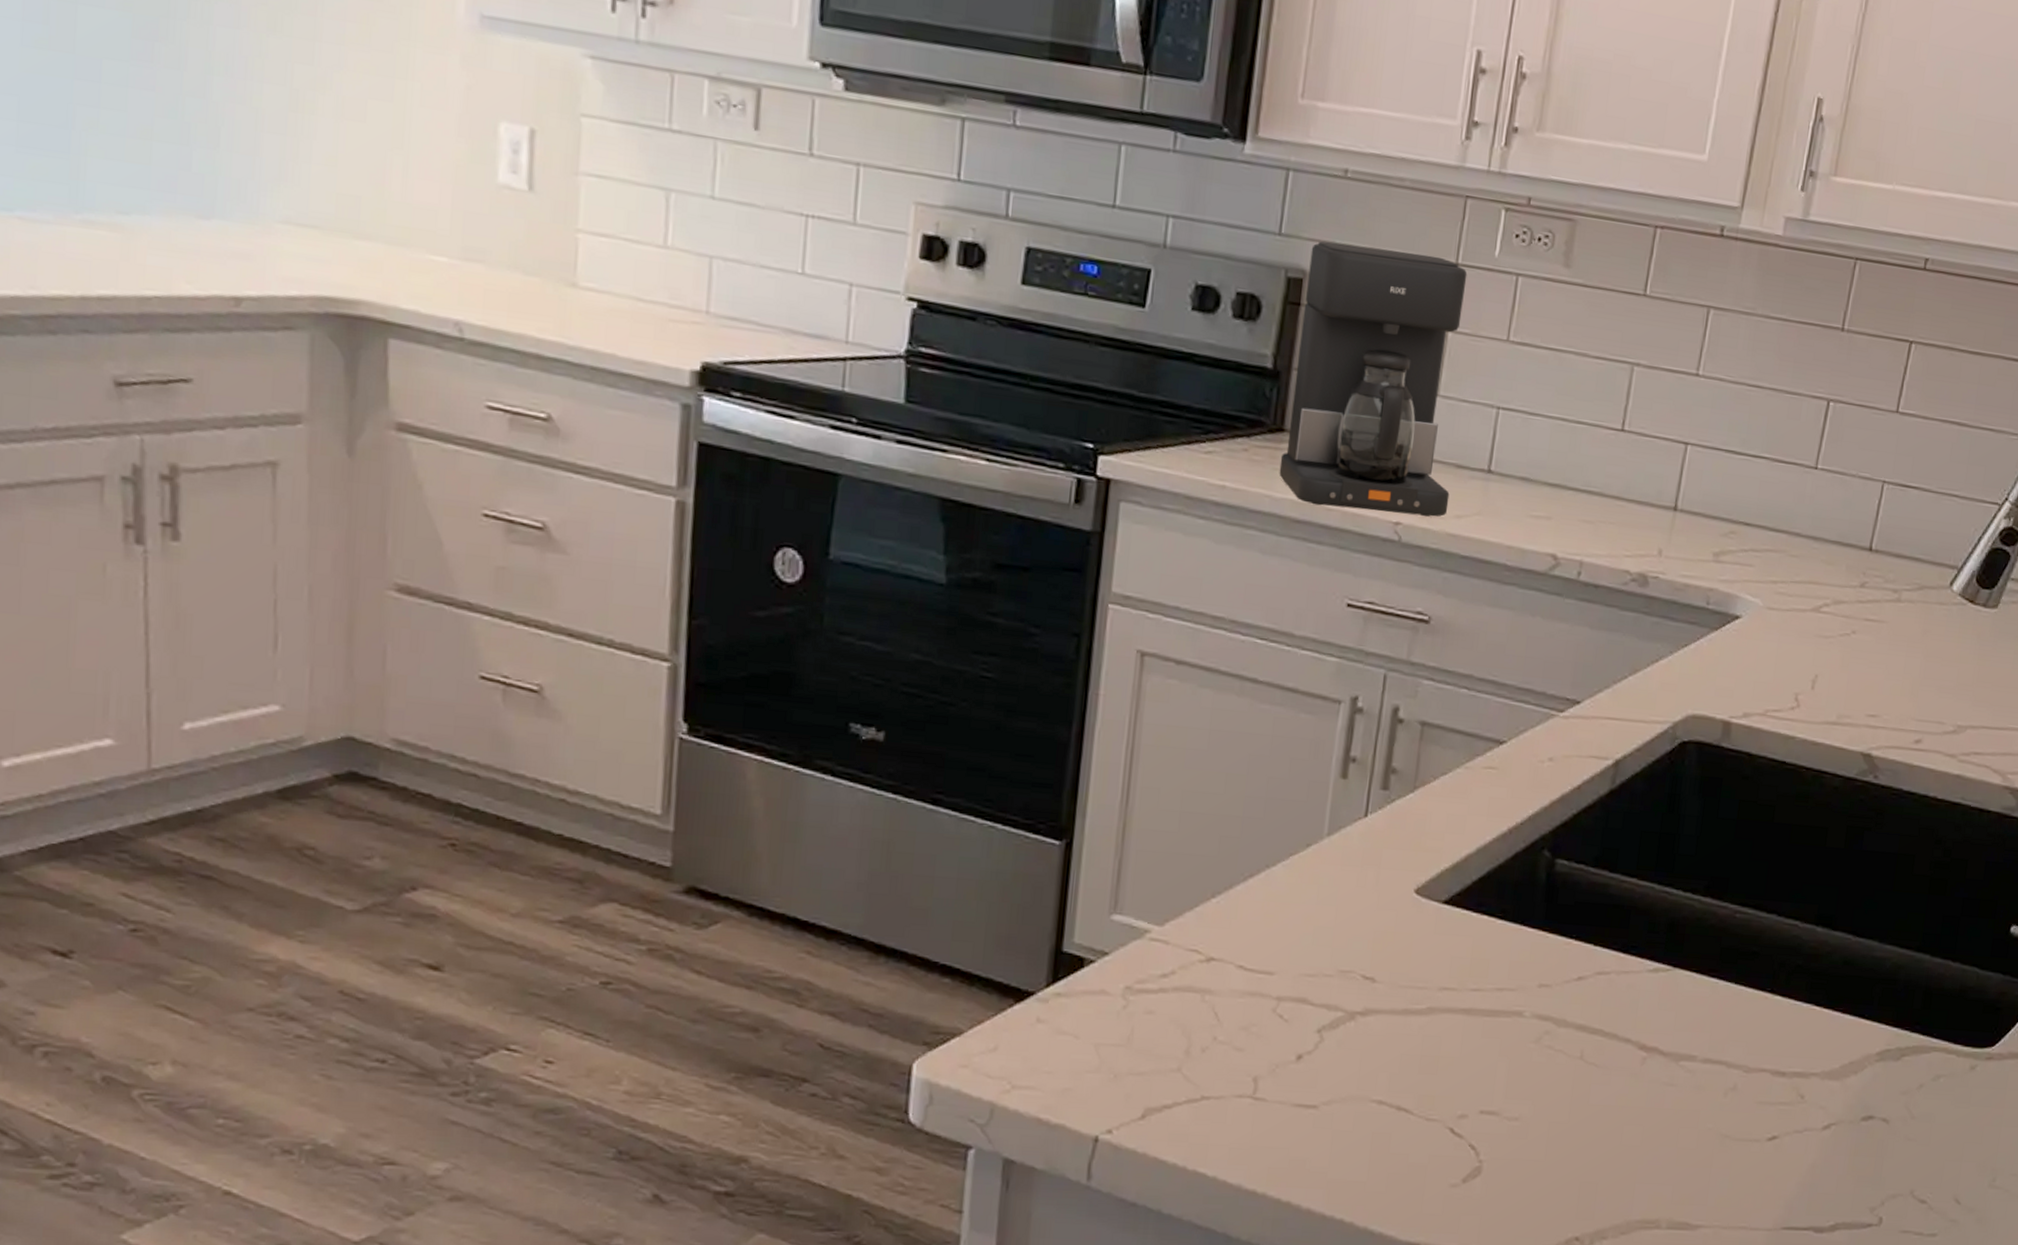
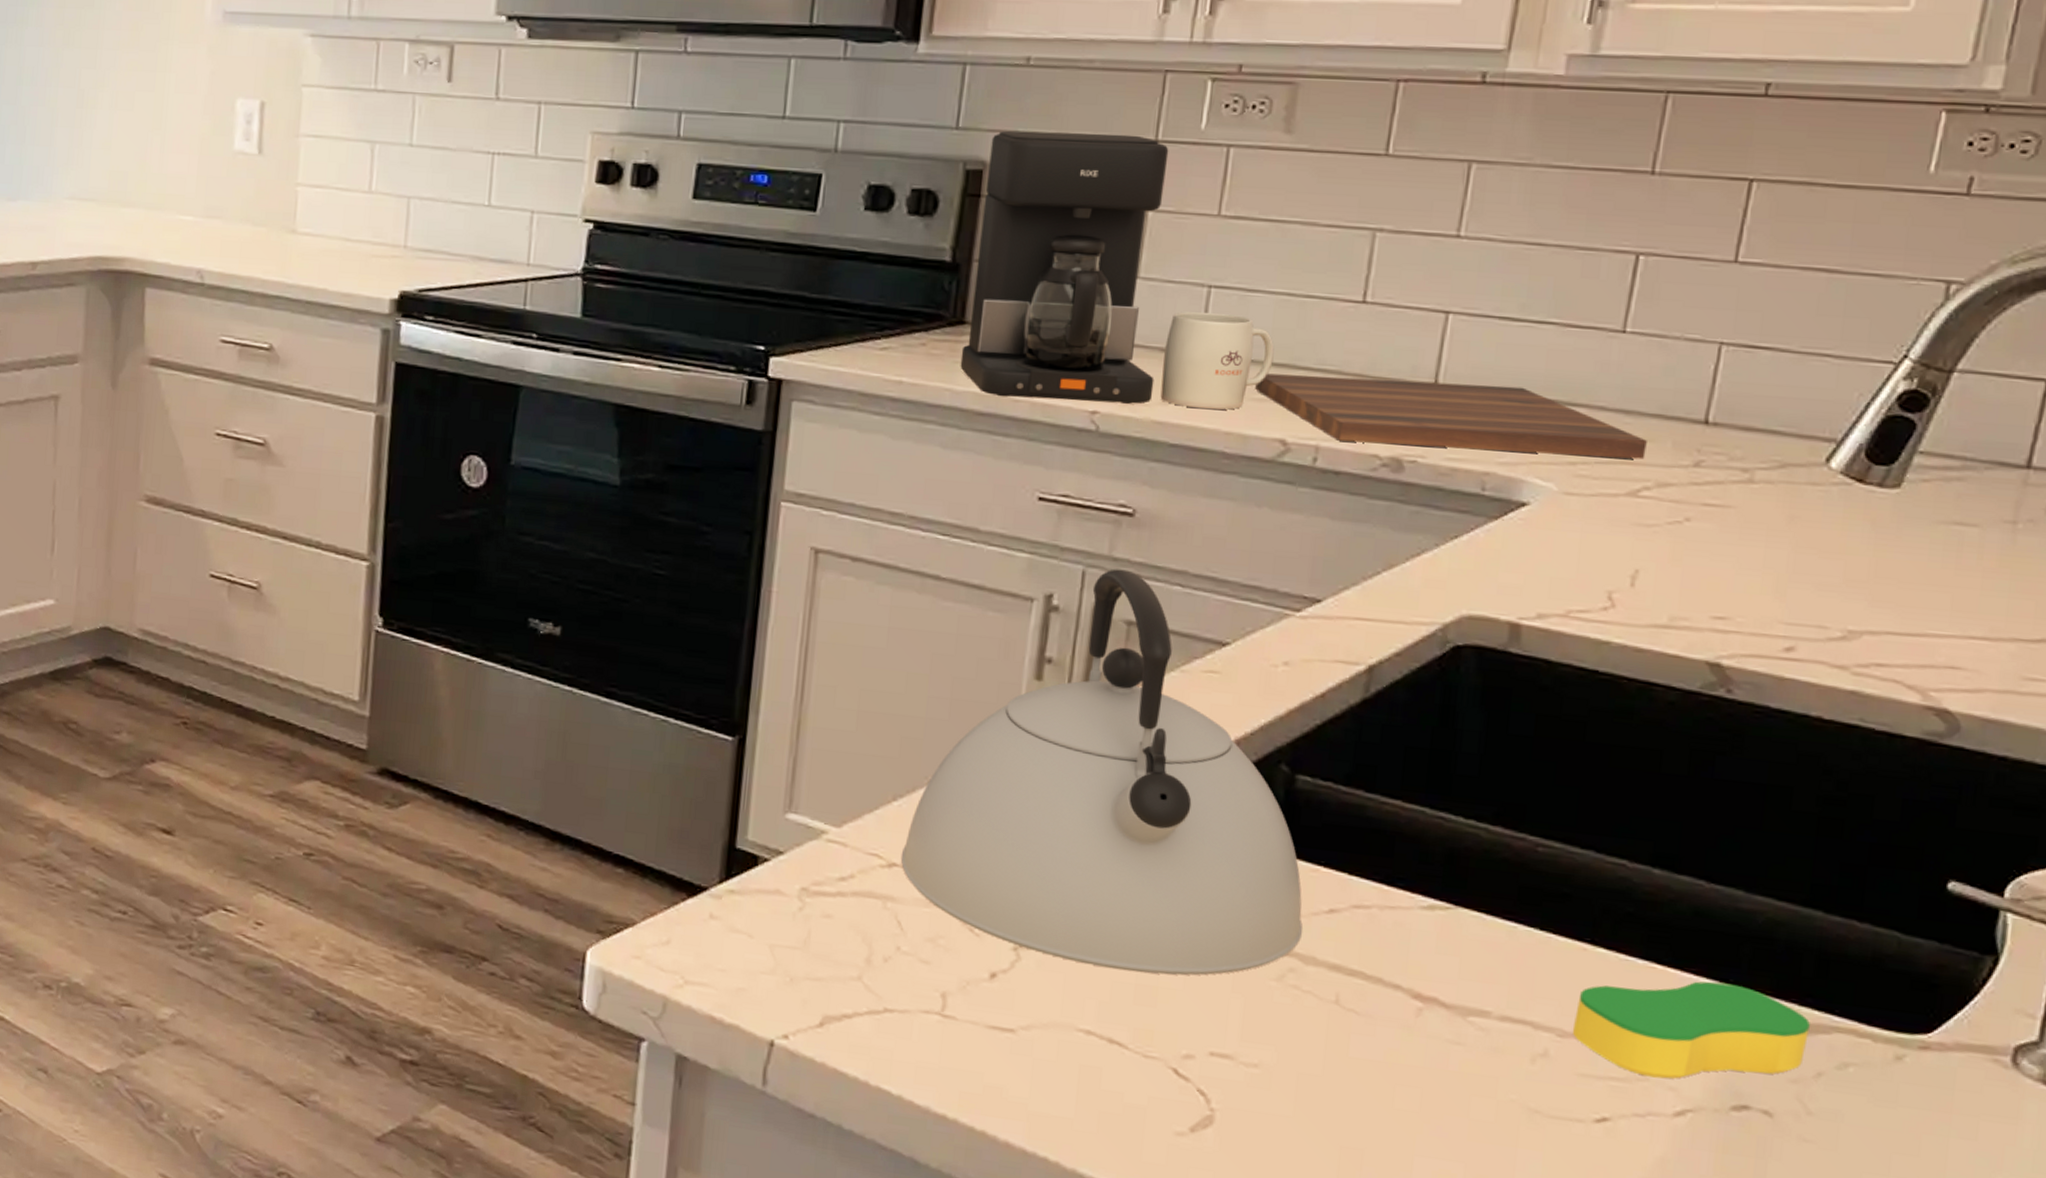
kettle: none [1218,672,1557,1045] -> present [900,569,1303,976]
mug: none [1454,430,1550,525] -> present [1160,311,1275,410]
cutting board: none [1533,492,1829,580] -> present [1255,373,1647,460]
sponge: none [1755,1017,1917,1100] -> present [1573,981,1810,1079]

